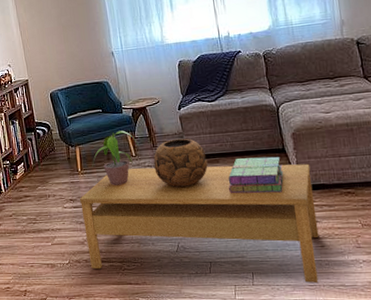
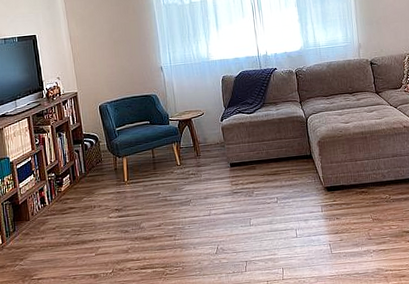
coffee table: present [79,163,319,284] -> none [125,167,339,276]
potted plant: present [92,130,140,185] -> none [138,141,185,194]
decorative bowl: present [153,138,208,188] -> none [197,147,246,194]
stack of books: present [228,156,284,194] -> none [263,162,311,197]

